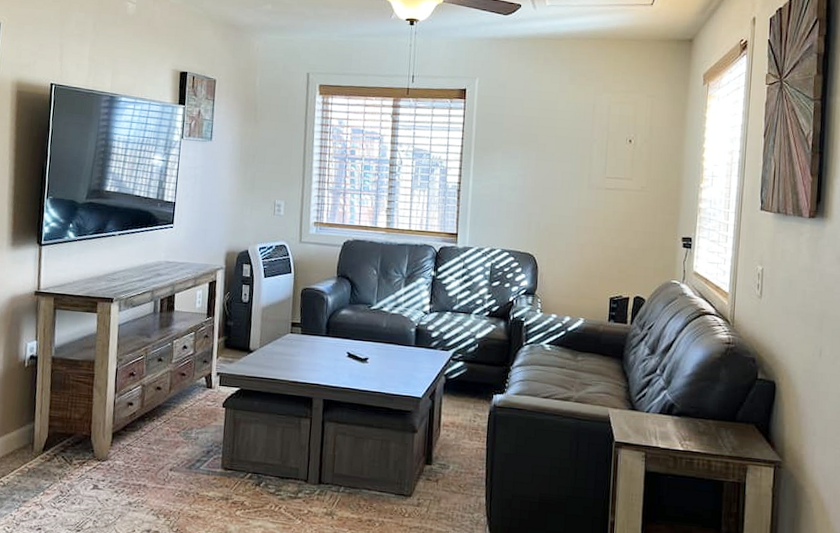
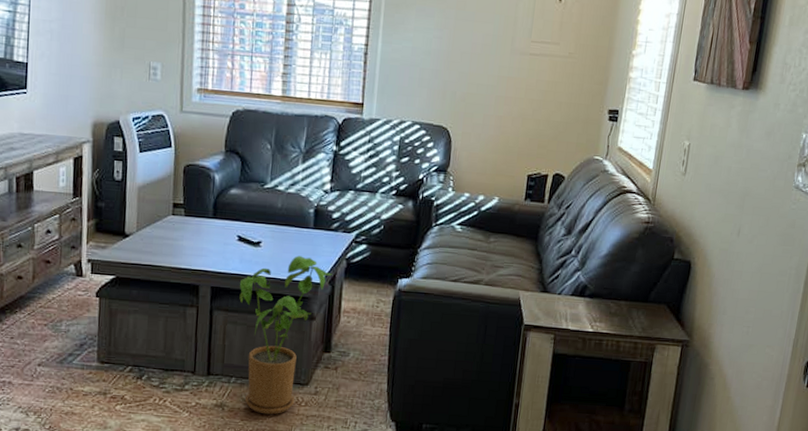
house plant: none [348,371,432,525] -> present [239,256,332,415]

